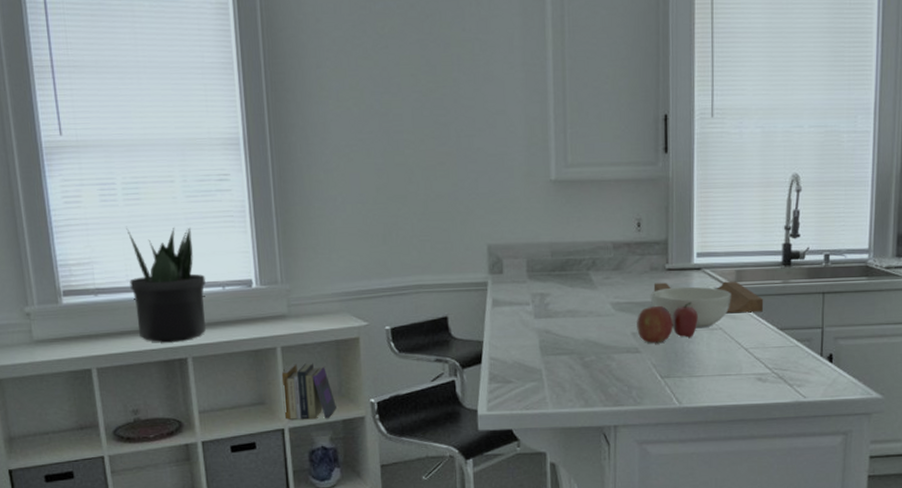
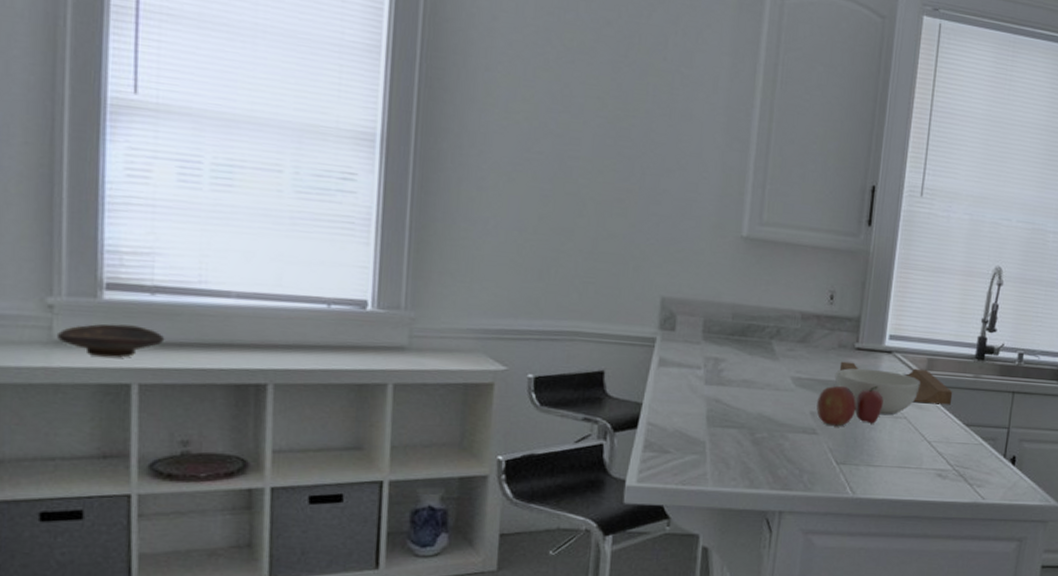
decorative bowl: none [36,322,110,350] -> present [58,324,165,357]
planter: present [126,227,206,342] -> none [202,218,306,363]
books: present [281,363,337,420] -> none [386,405,454,475]

